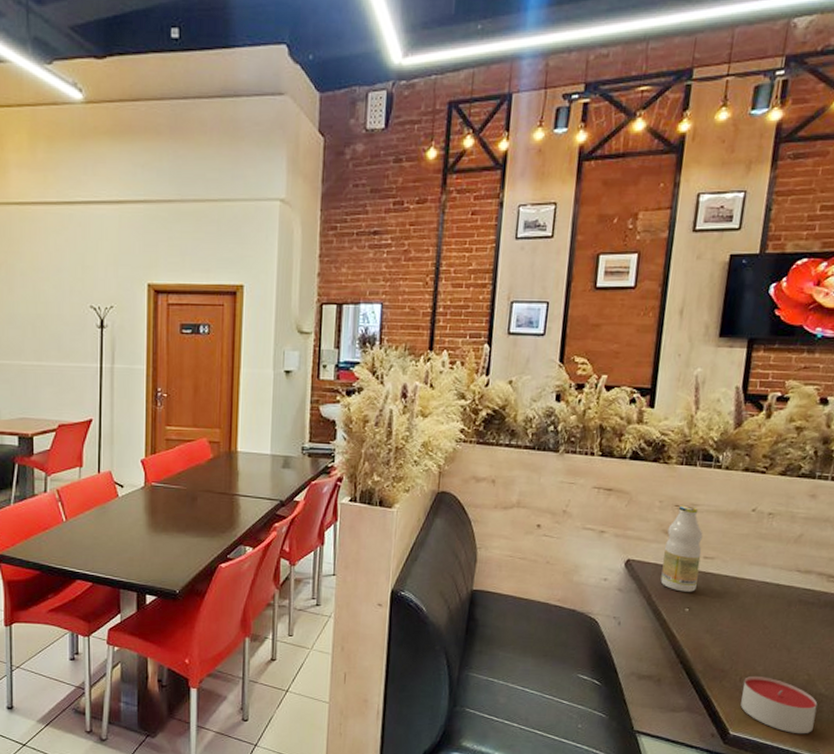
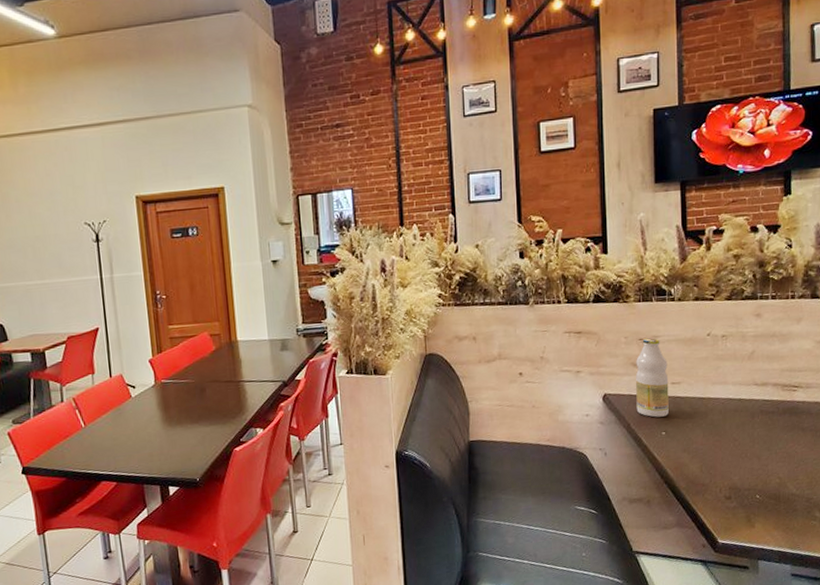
candle: present [740,676,818,734] -> none [723,485,792,534]

